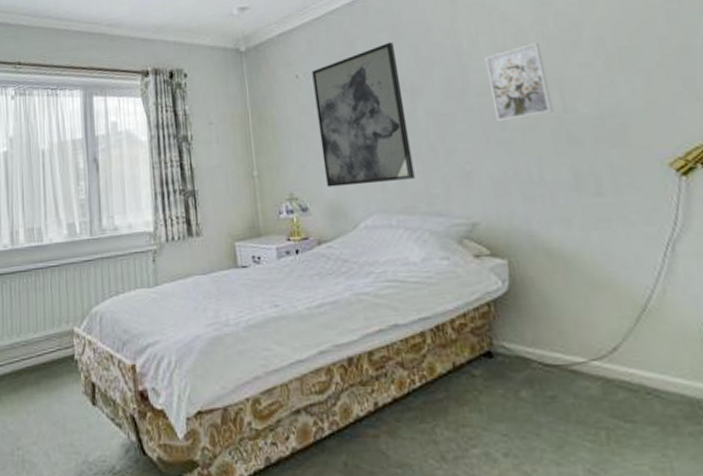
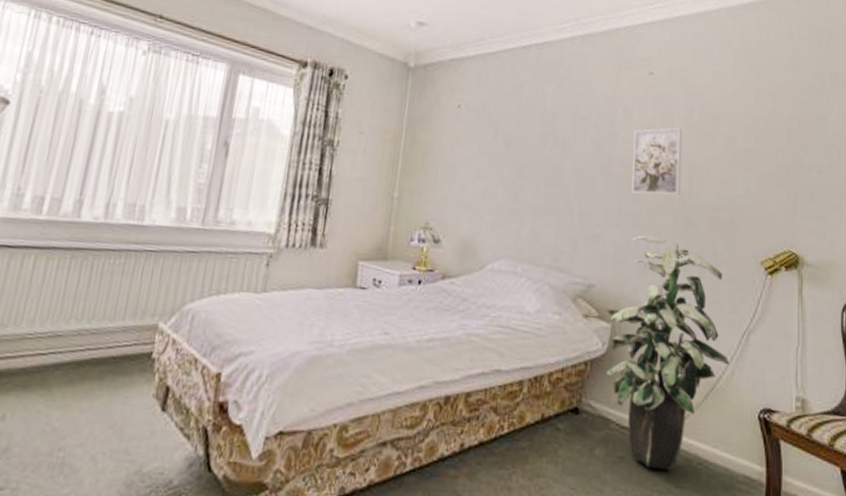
wall art: present [312,41,415,188] -> none [463,94,557,232]
indoor plant: none [495,160,658,405] -> present [604,235,730,471]

